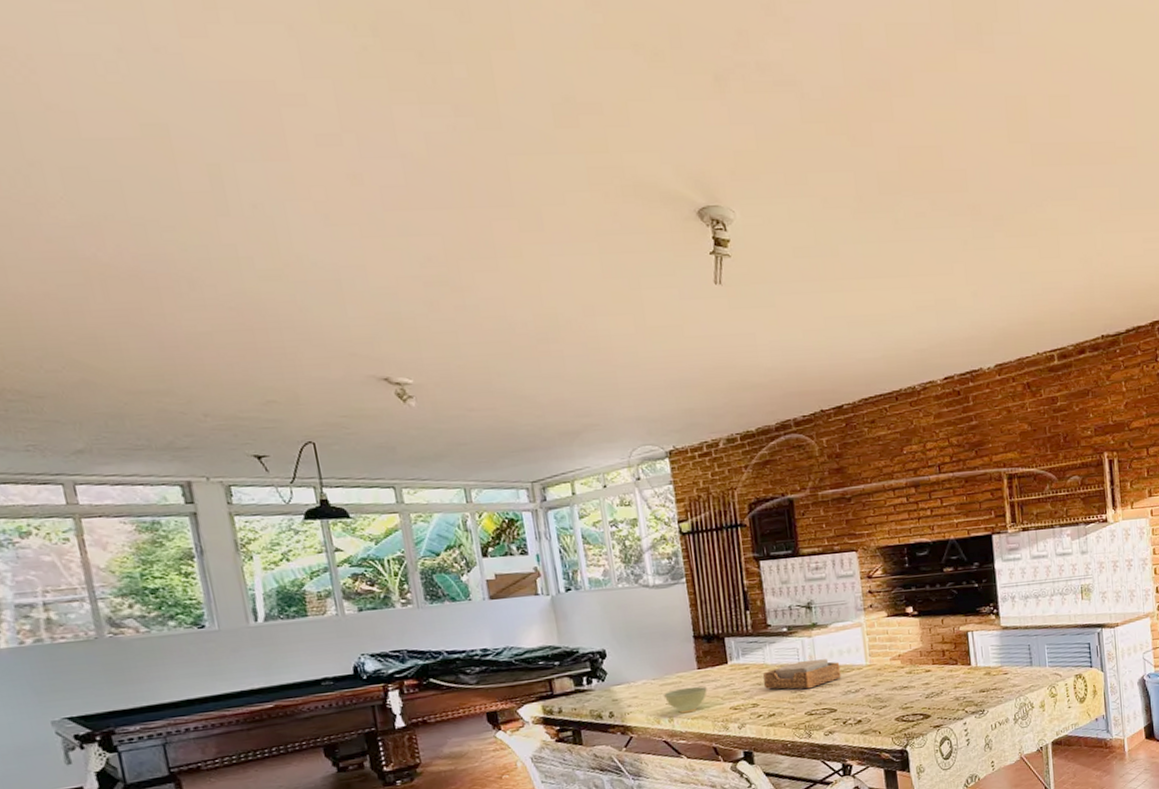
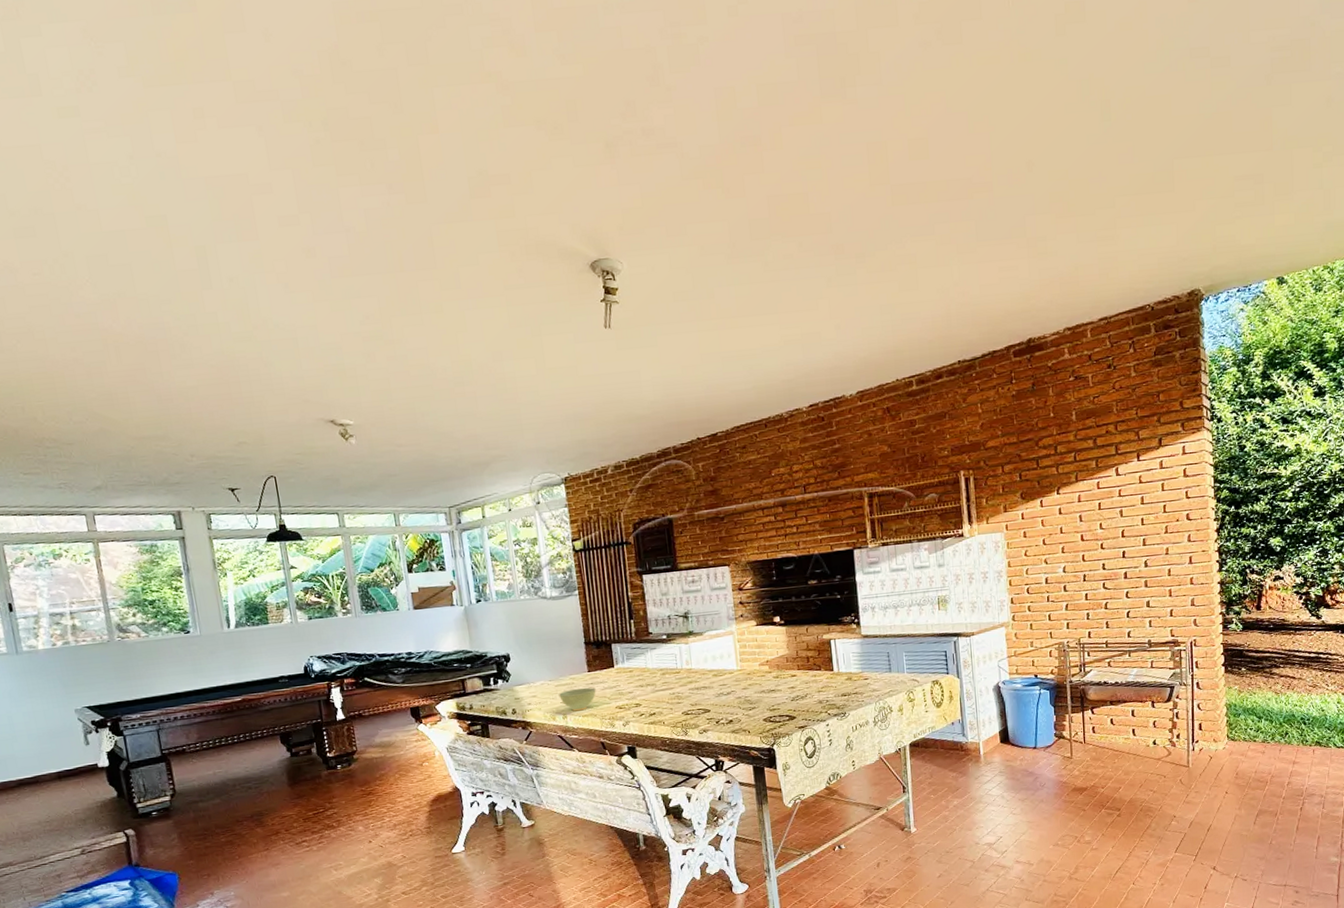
napkin holder: present [763,659,841,690] -> none [645,664,715,691]

